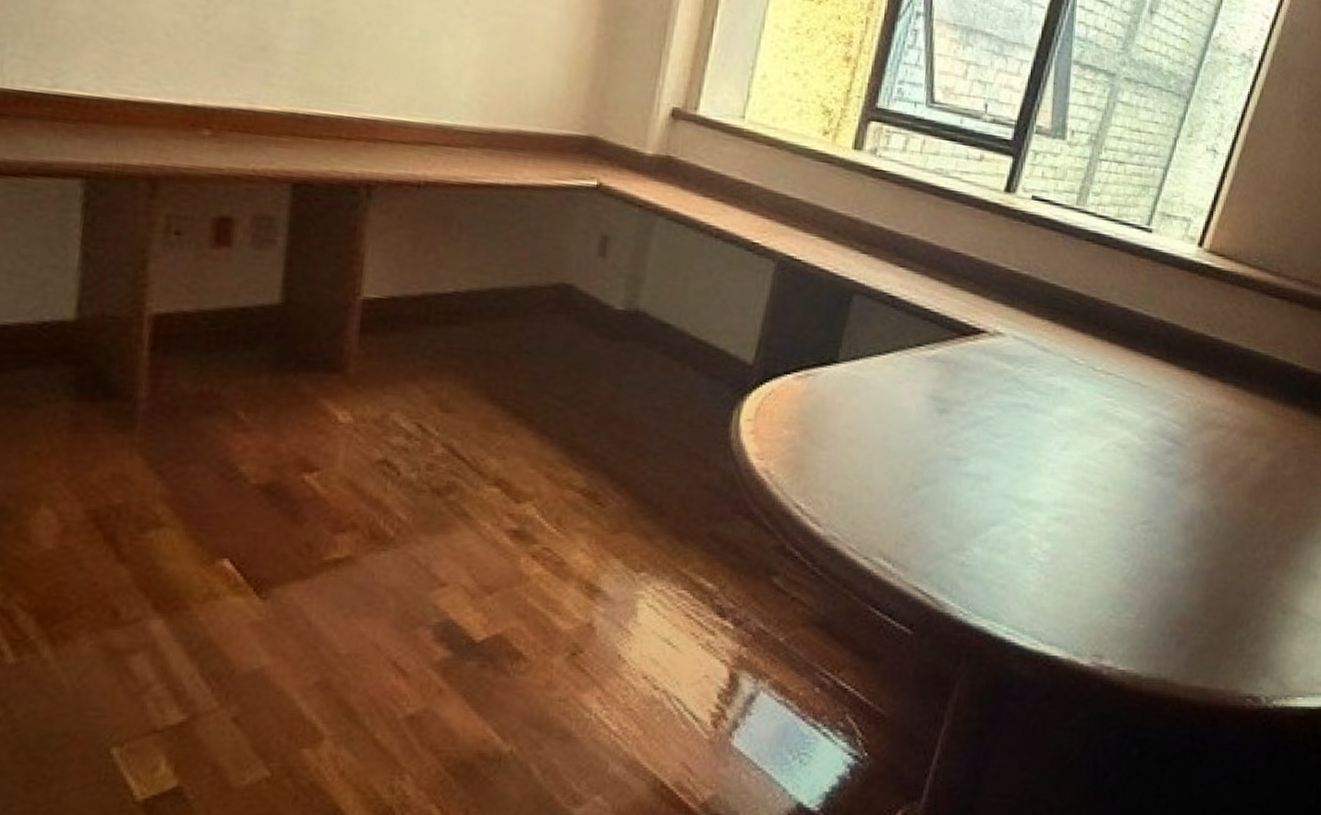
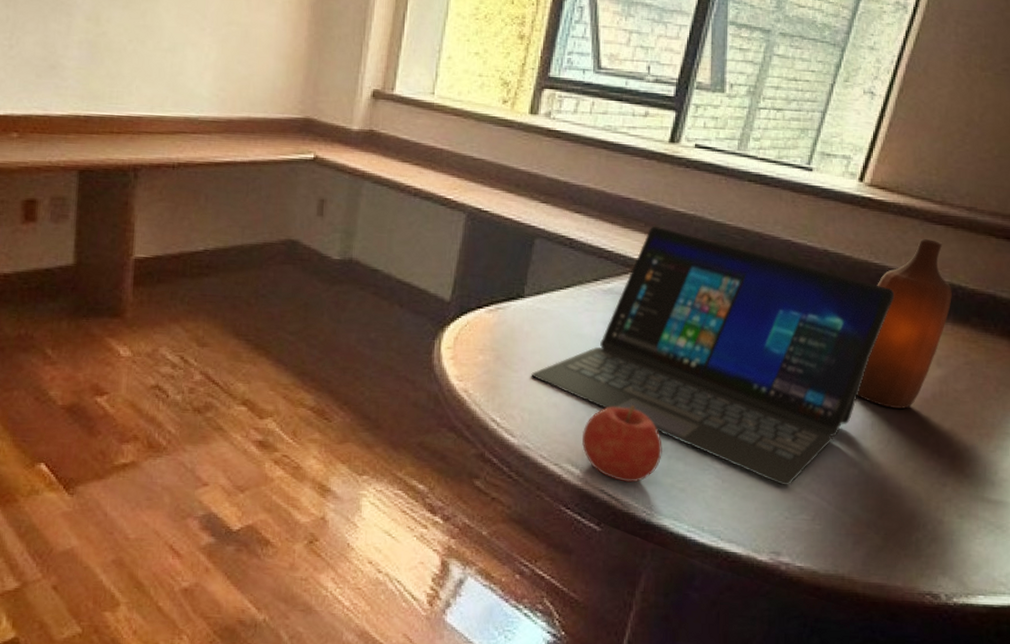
laptop: none [842,285,1229,582] -> present [531,225,895,486]
fruit: none [896,490,984,579] -> present [582,405,663,483]
bottle: none [1187,312,1285,496] -> present [857,239,952,409]

